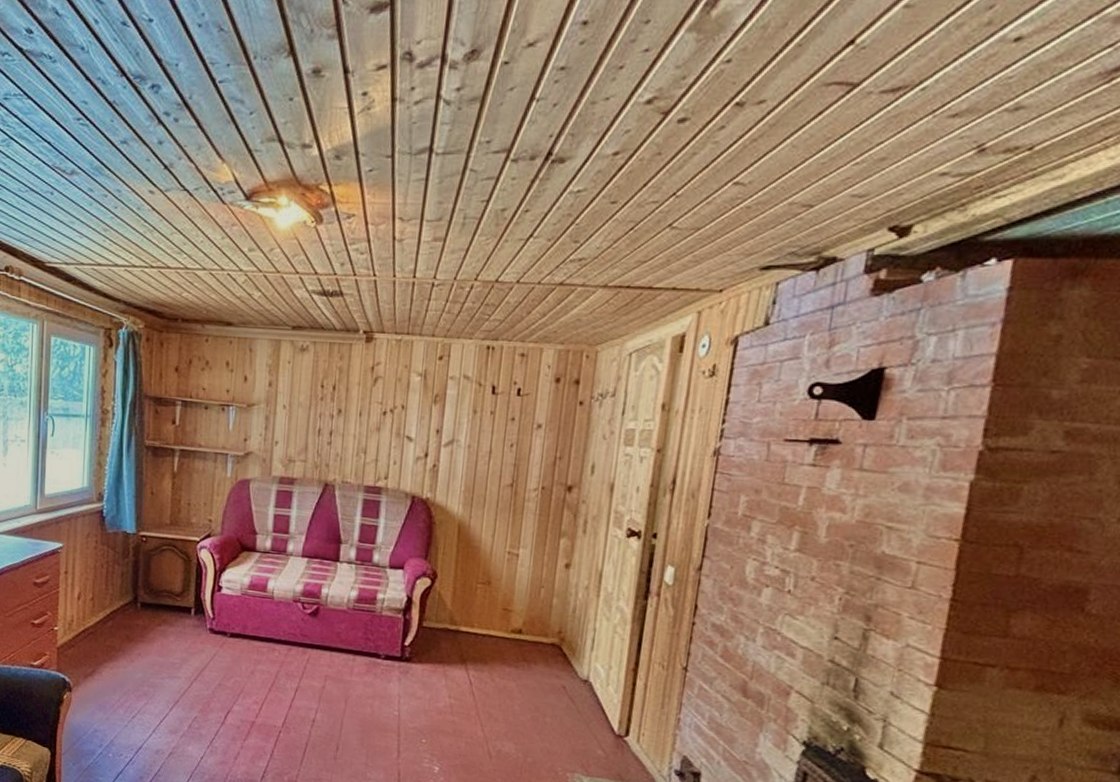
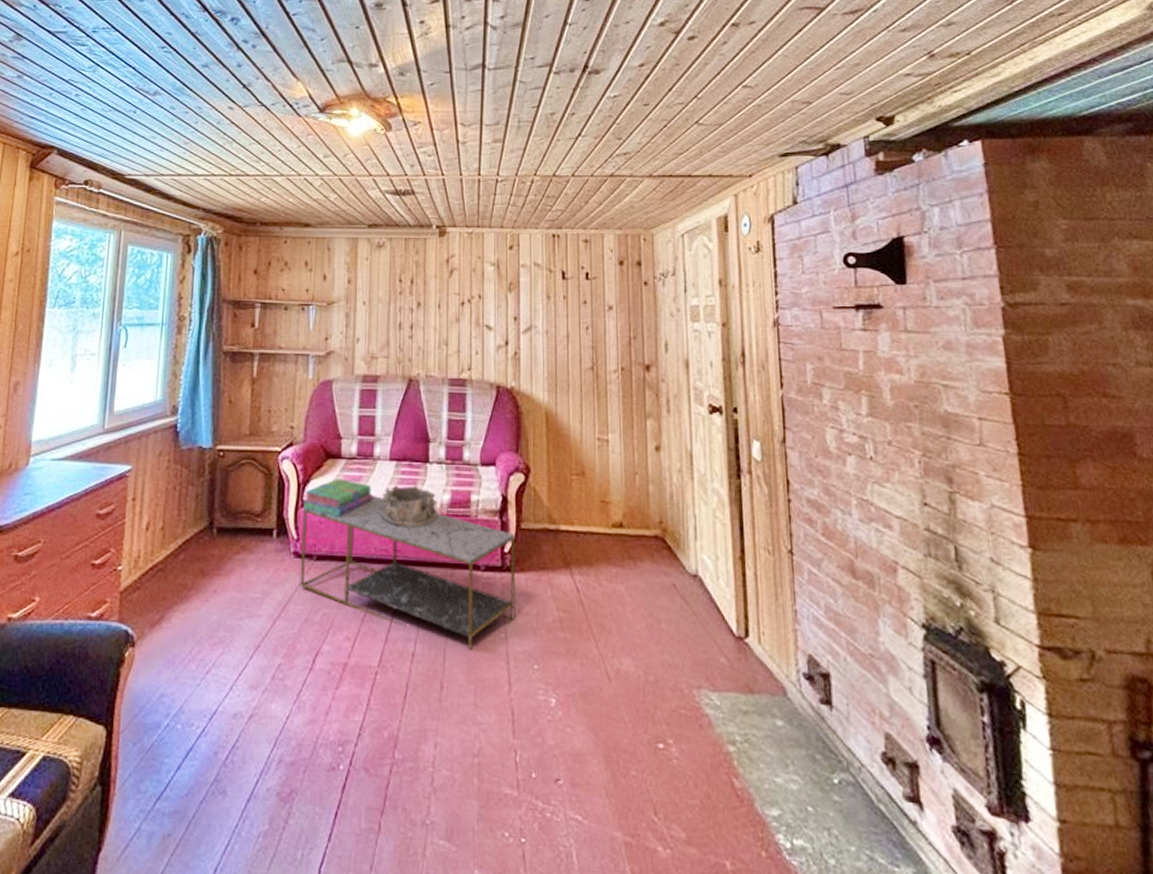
coffee table: none [214,587,417,723] -> present [300,496,516,651]
stack of books: none [218,569,284,602] -> present [302,479,373,516]
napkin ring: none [291,579,345,618] -> present [381,485,439,528]

